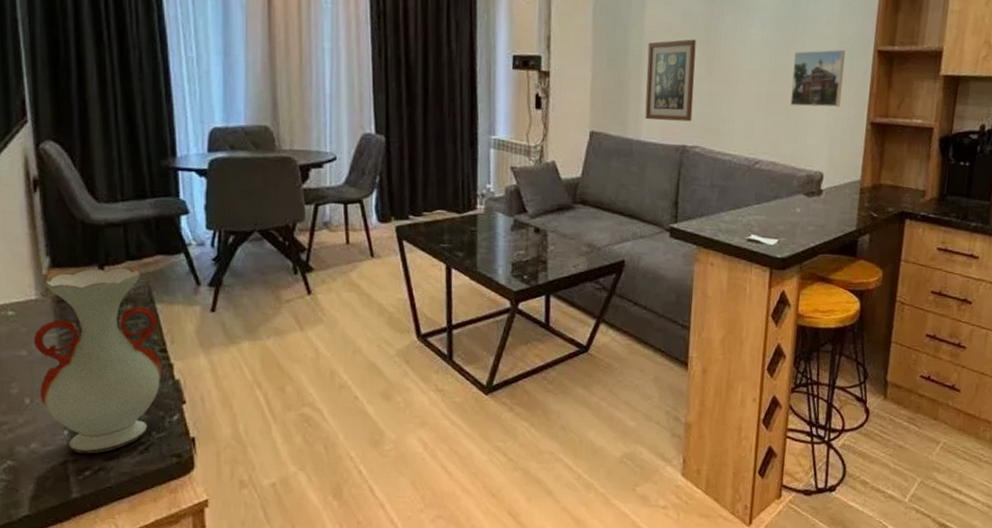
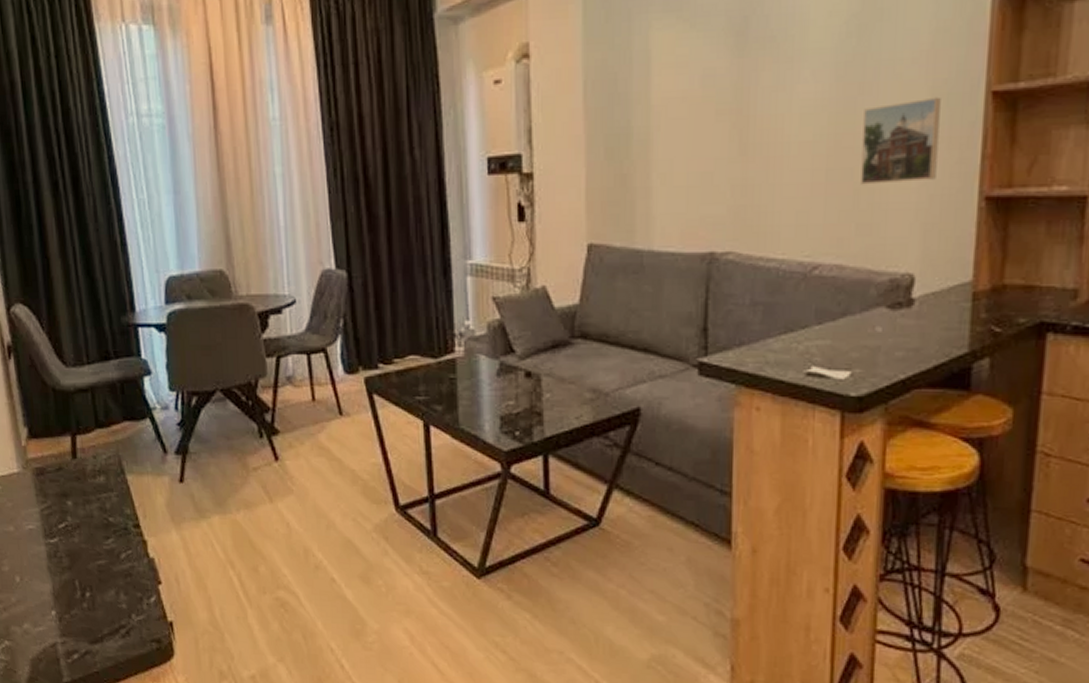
vase: present [33,266,163,454] -> none [18,435,138,636]
wall art: present [645,39,696,122] -> none [657,109,722,223]

